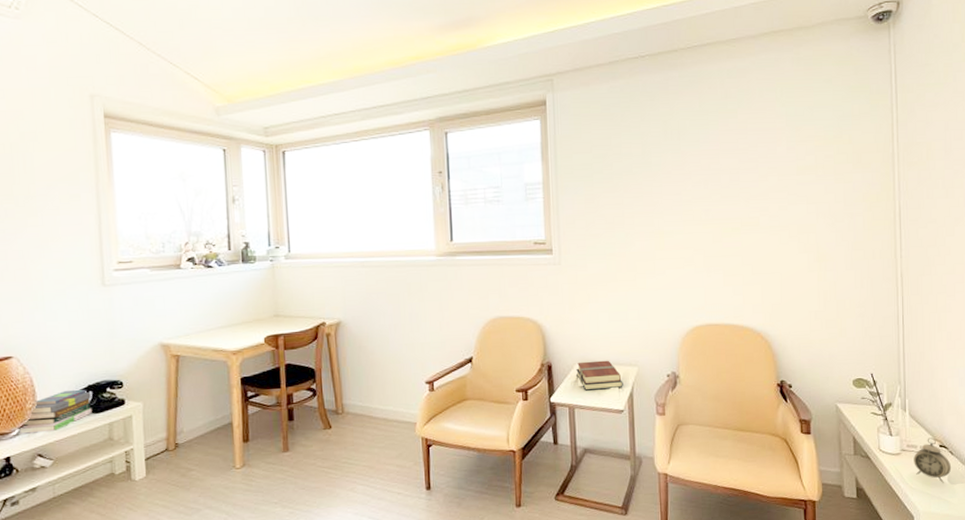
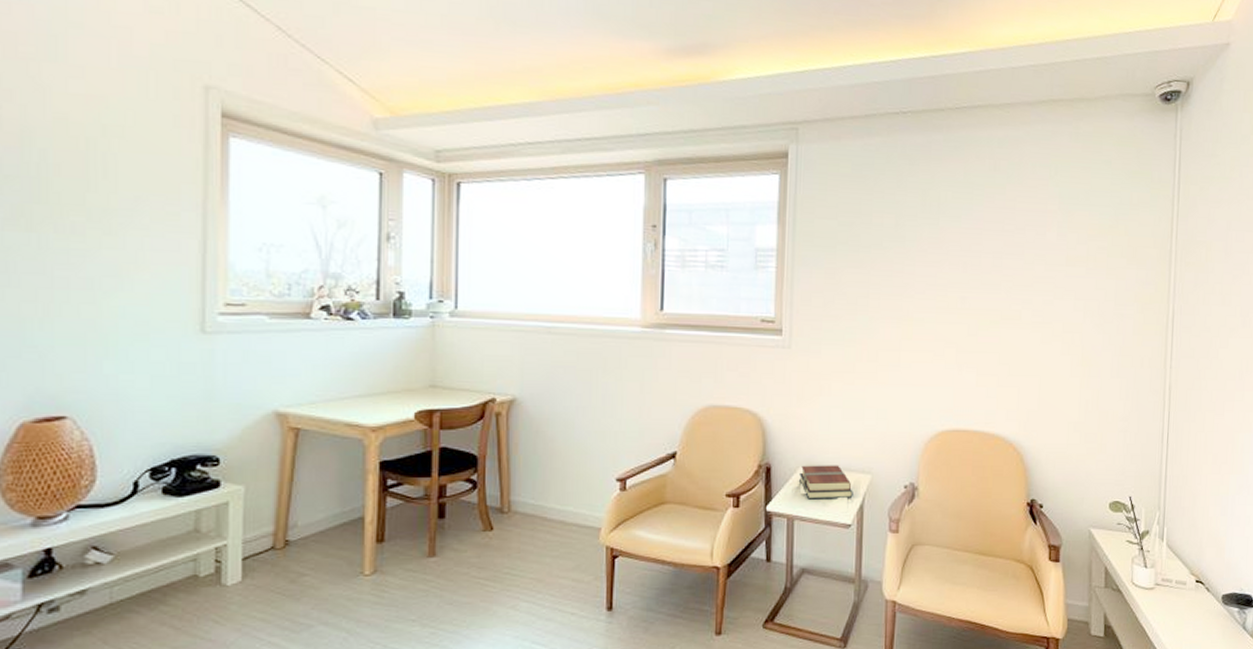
books: present [19,390,92,434] -> none [68,466,174,519]
alarm clock: present [914,437,952,484] -> none [1167,571,1207,624]

